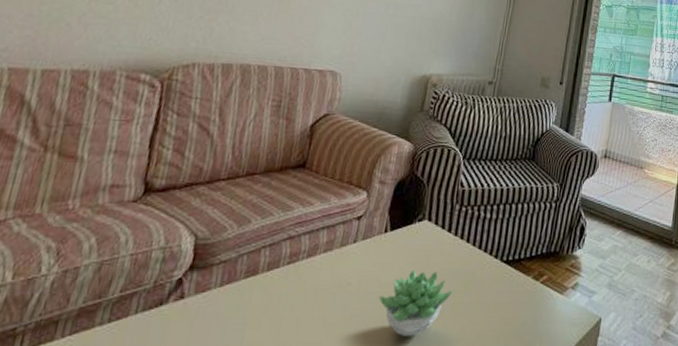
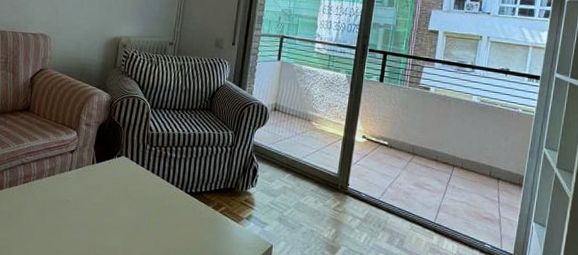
succulent plant: present [379,270,453,336] -> none [91,195,148,244]

